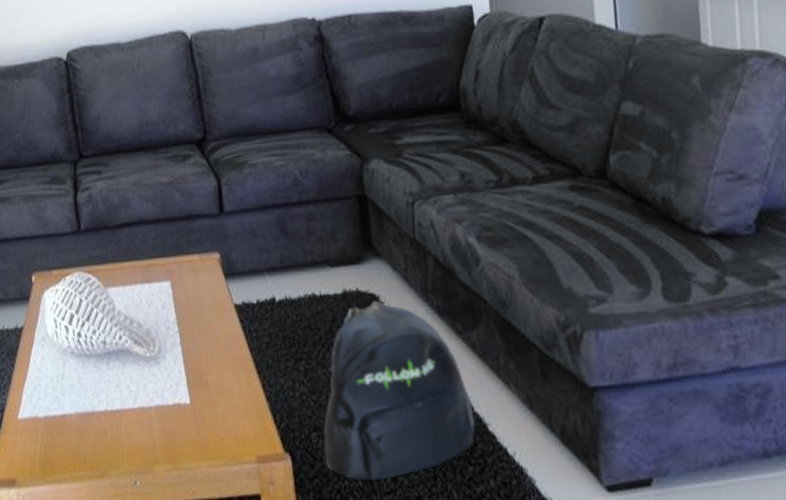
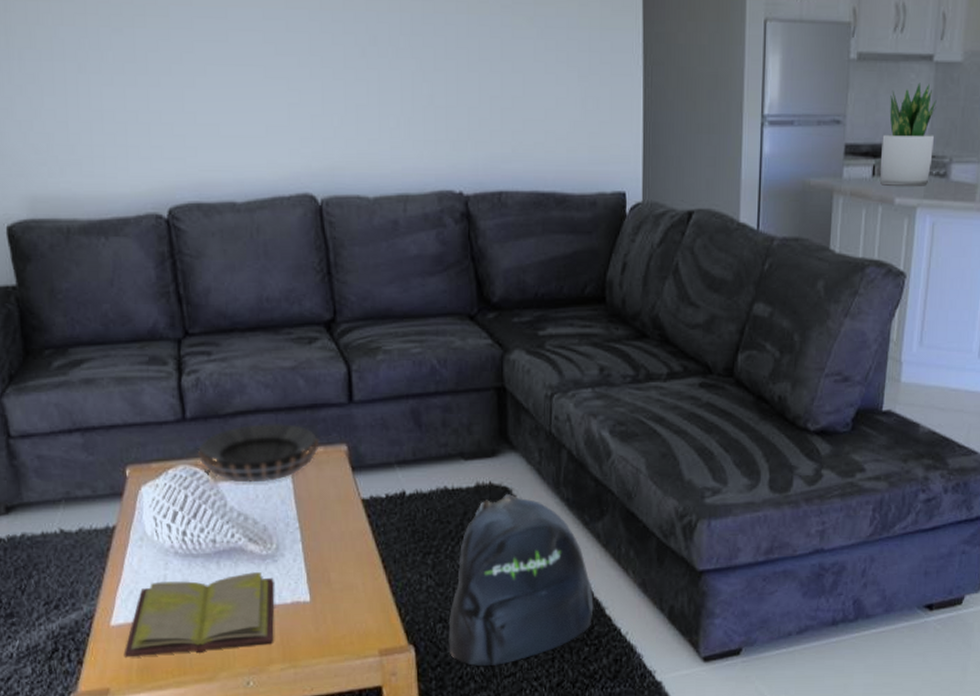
diary: none [28,373,158,450] -> present [124,572,274,658]
decorative bowl: none [90,233,195,289] -> present [197,422,320,483]

